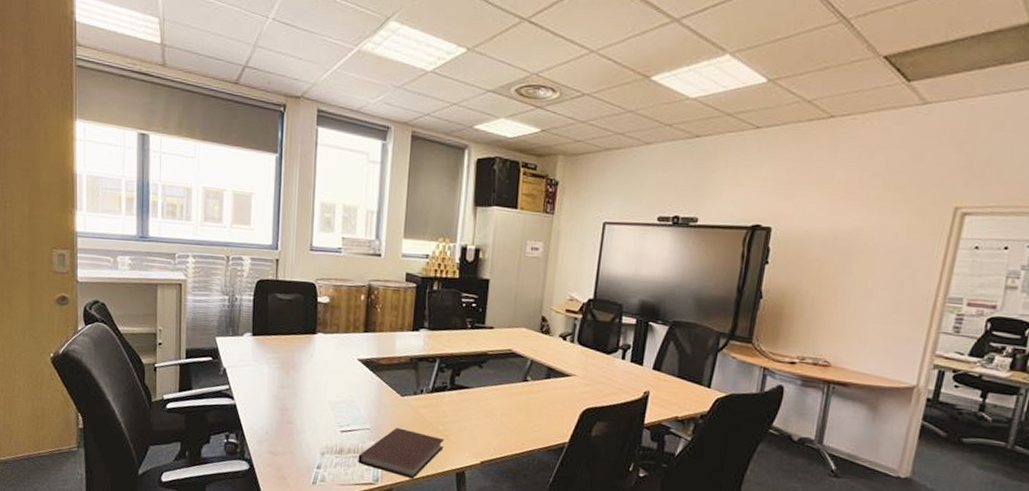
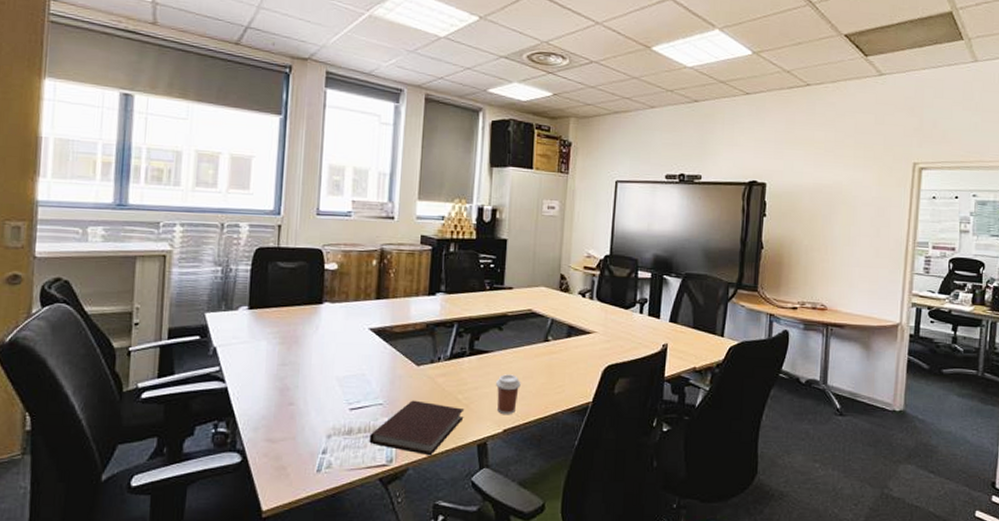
coffee cup: none [475,410,499,448] -> present [496,374,521,414]

